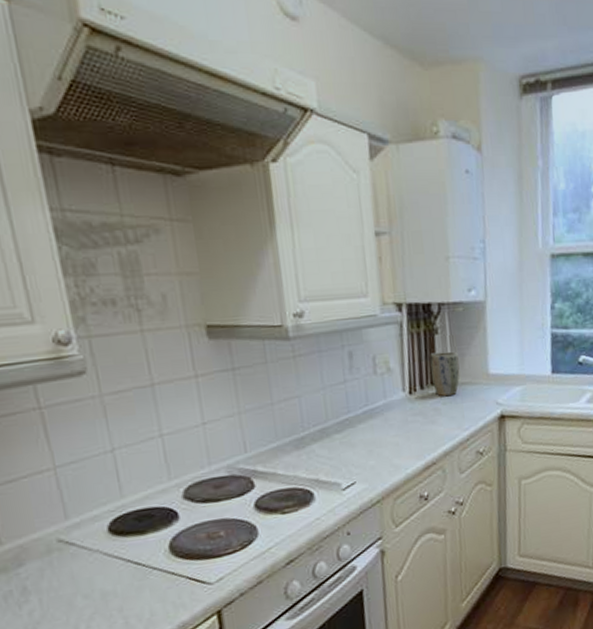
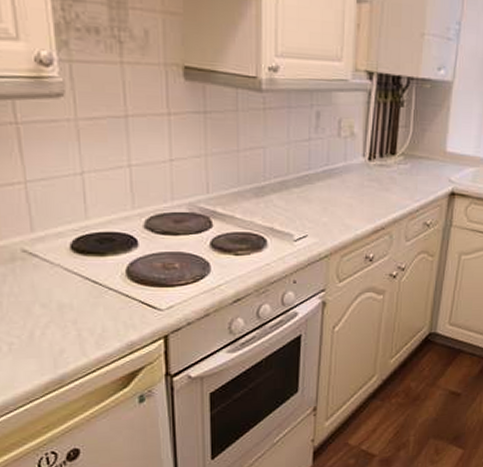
plant pot: present [430,351,460,397] -> none [391,124,420,168]

